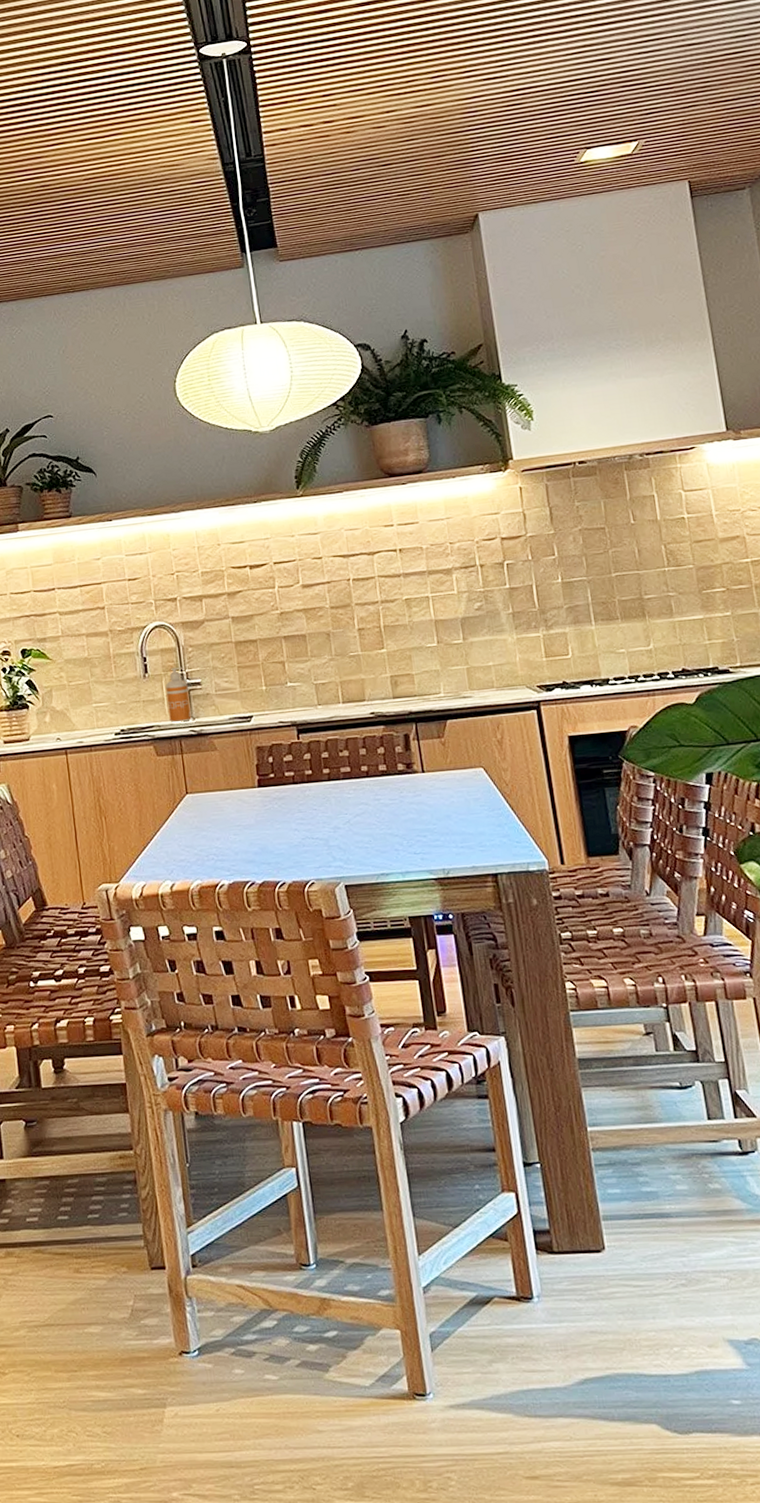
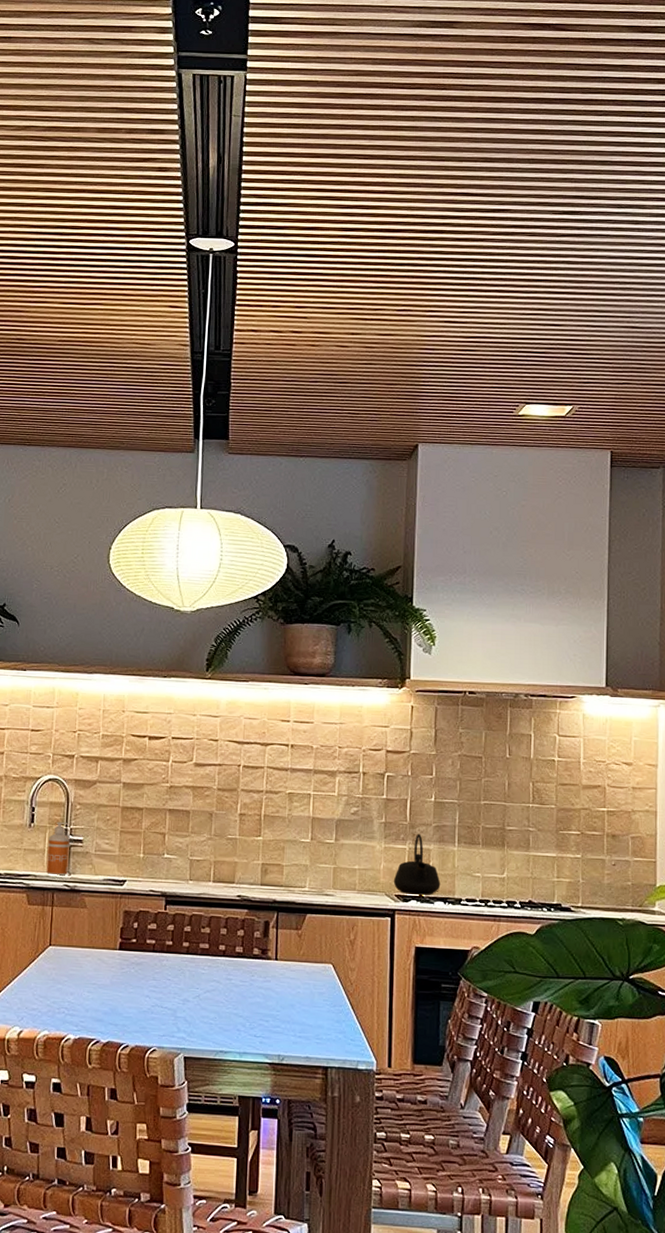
kettle: none [532,618,584,684] -> present [393,833,441,896]

